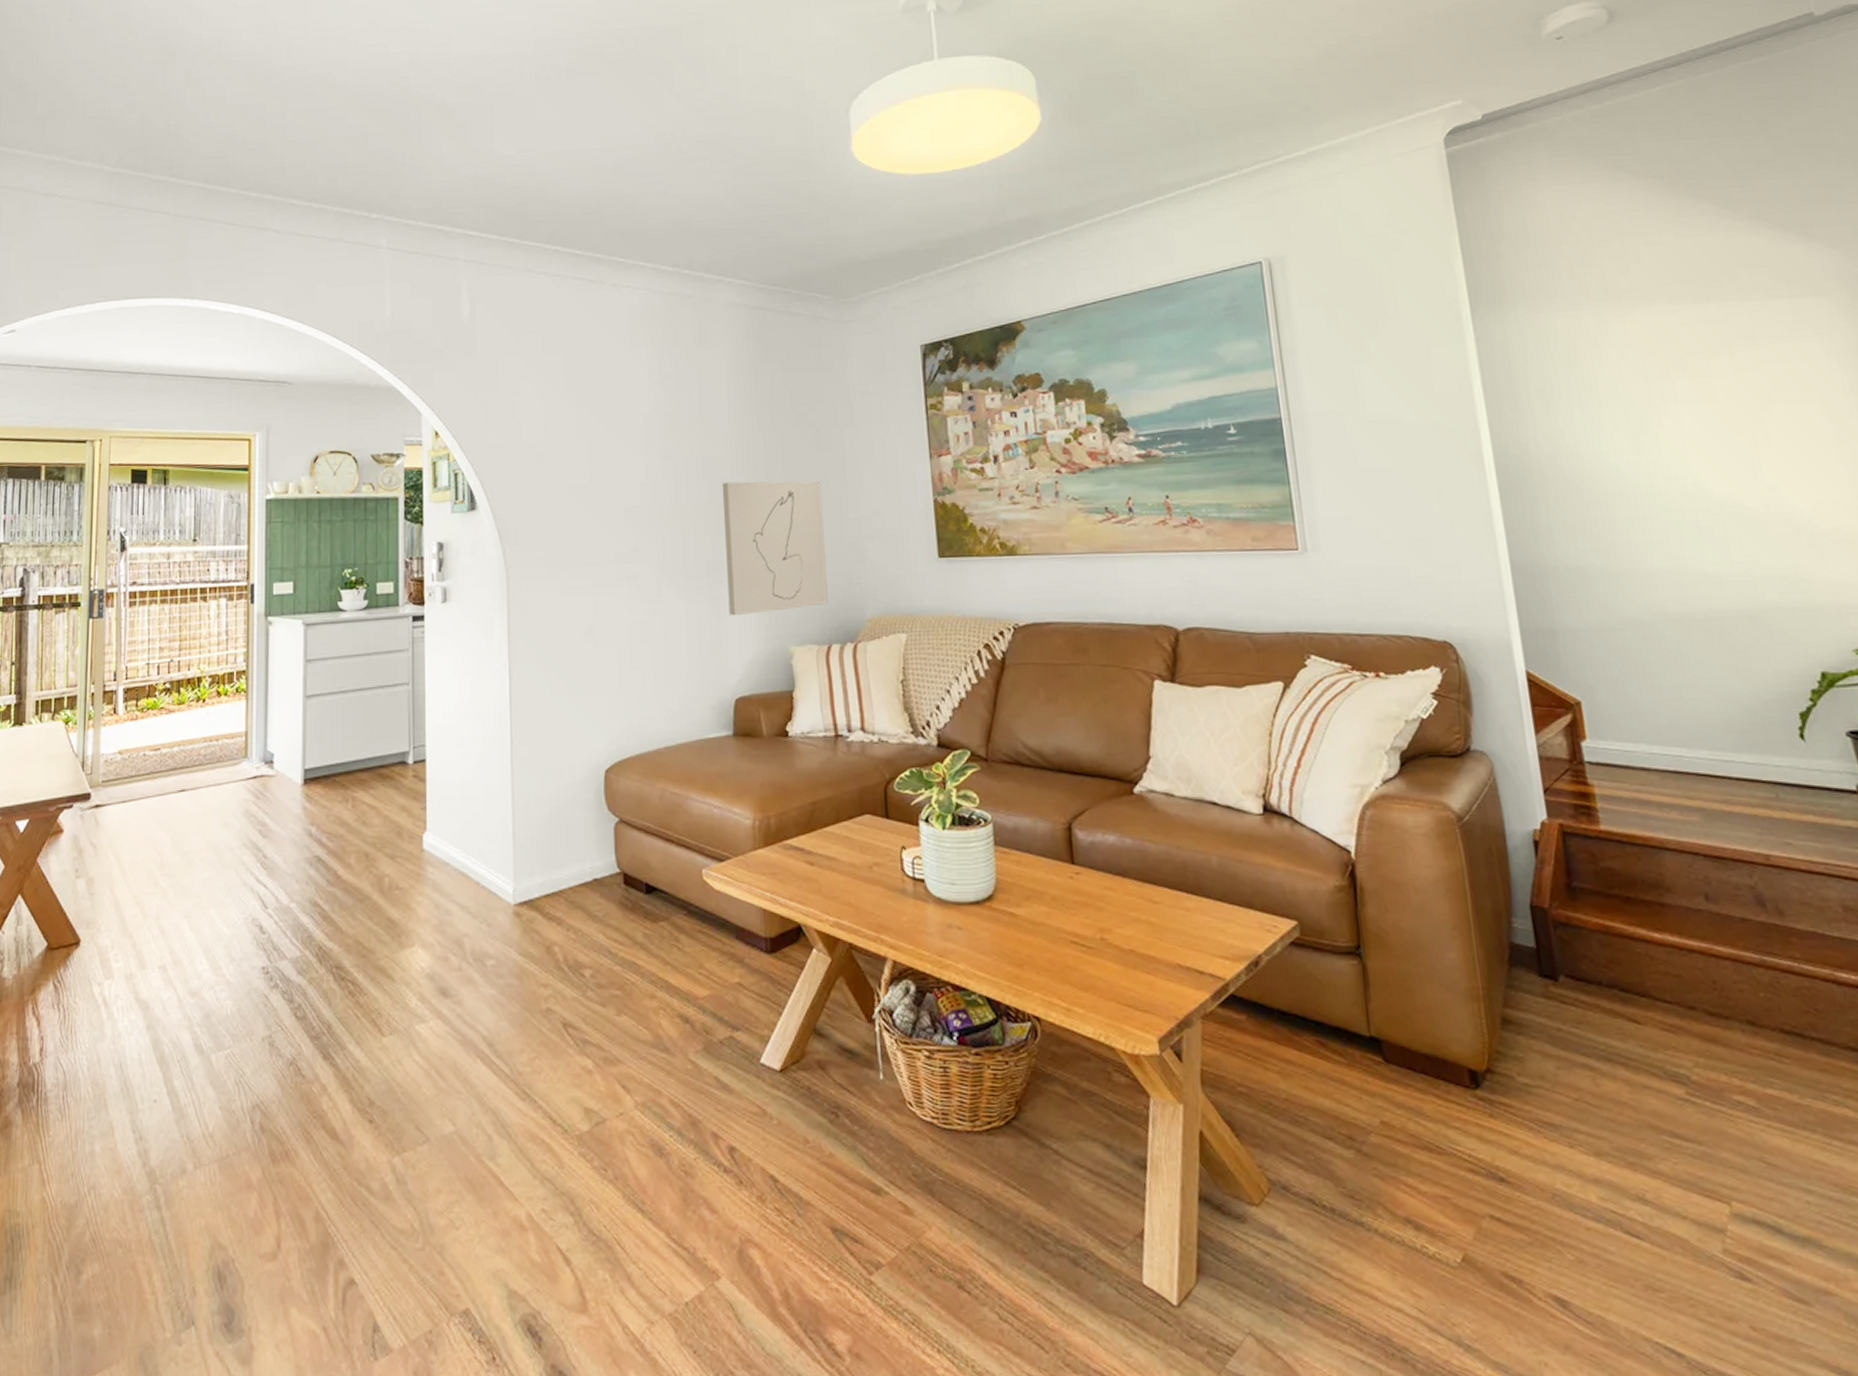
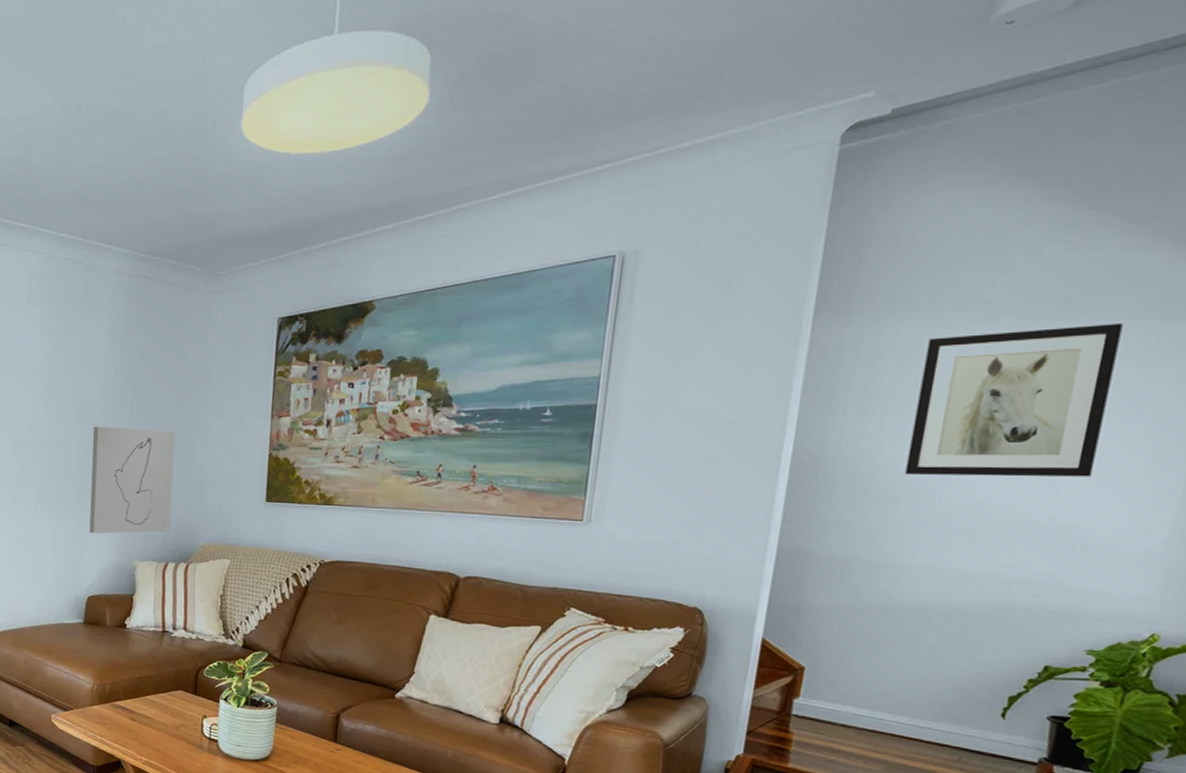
wall art: none [1587,303,1787,471] -> present [905,324,1123,477]

